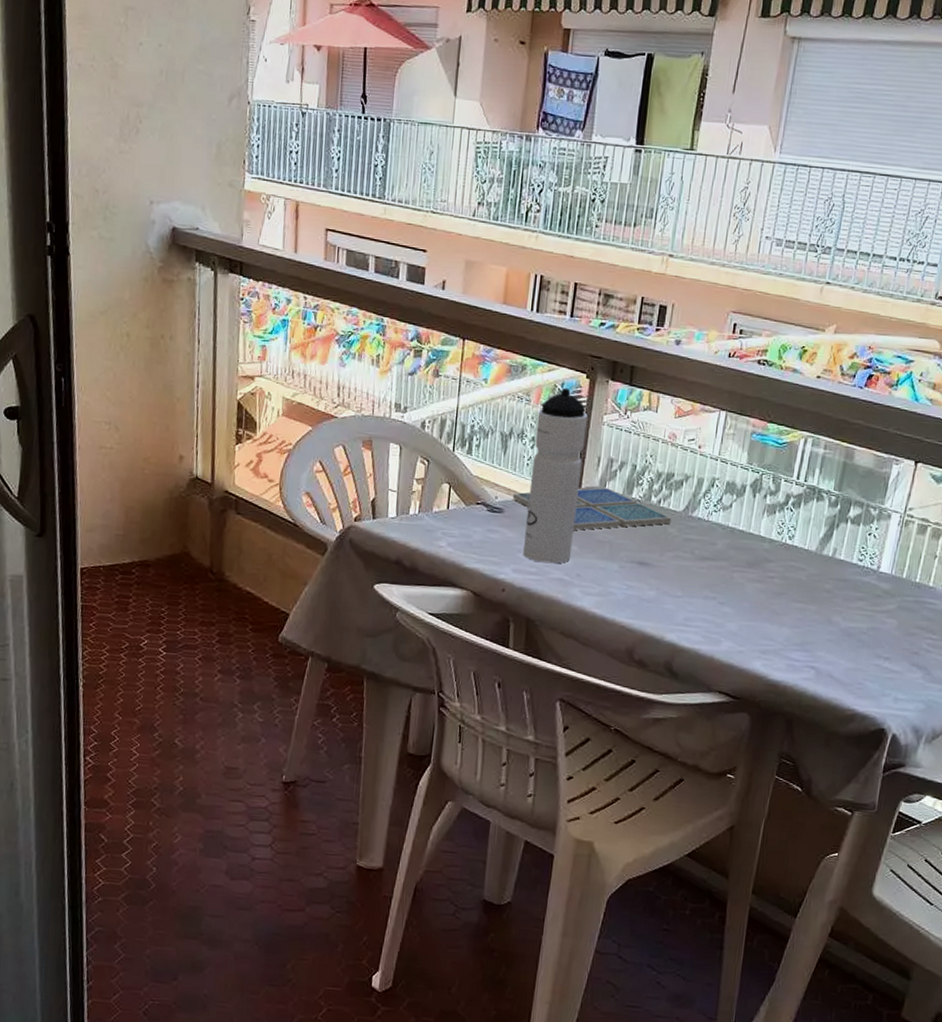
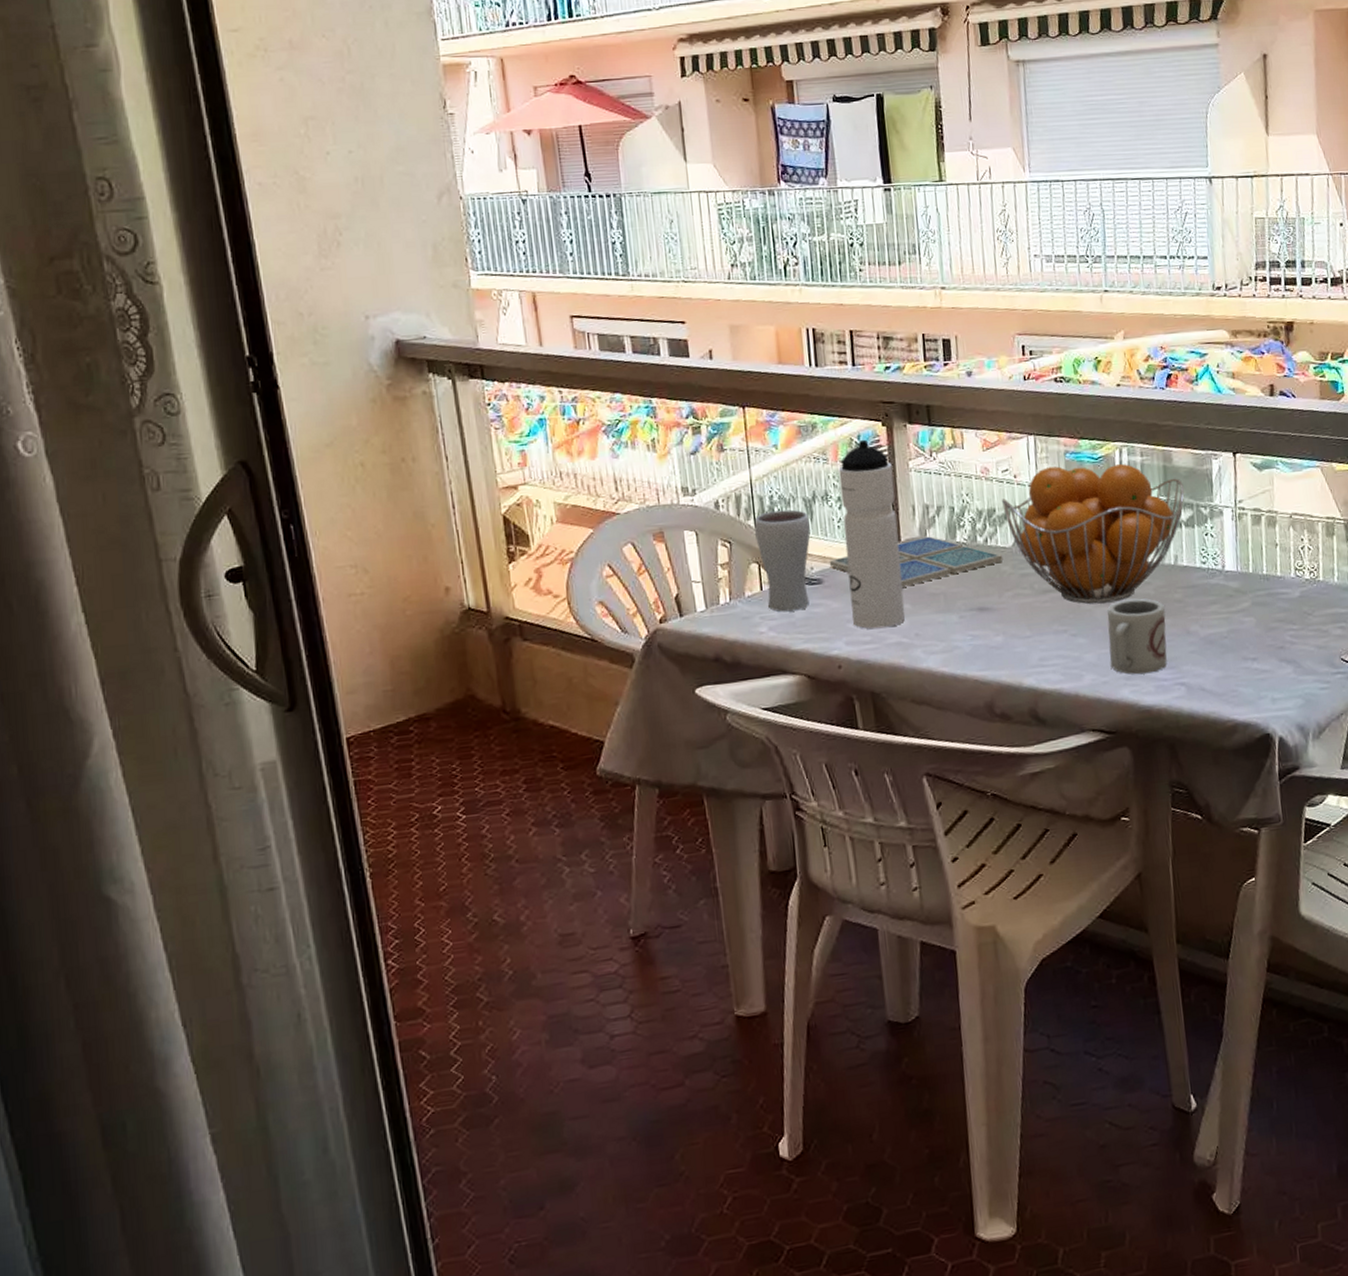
drinking glass: none [451,439,503,533] -> present [754,509,811,612]
fruit basket: none [682,444,859,581] -> present [1002,463,1185,605]
cup: none [749,580,813,652] -> present [1107,598,1167,675]

